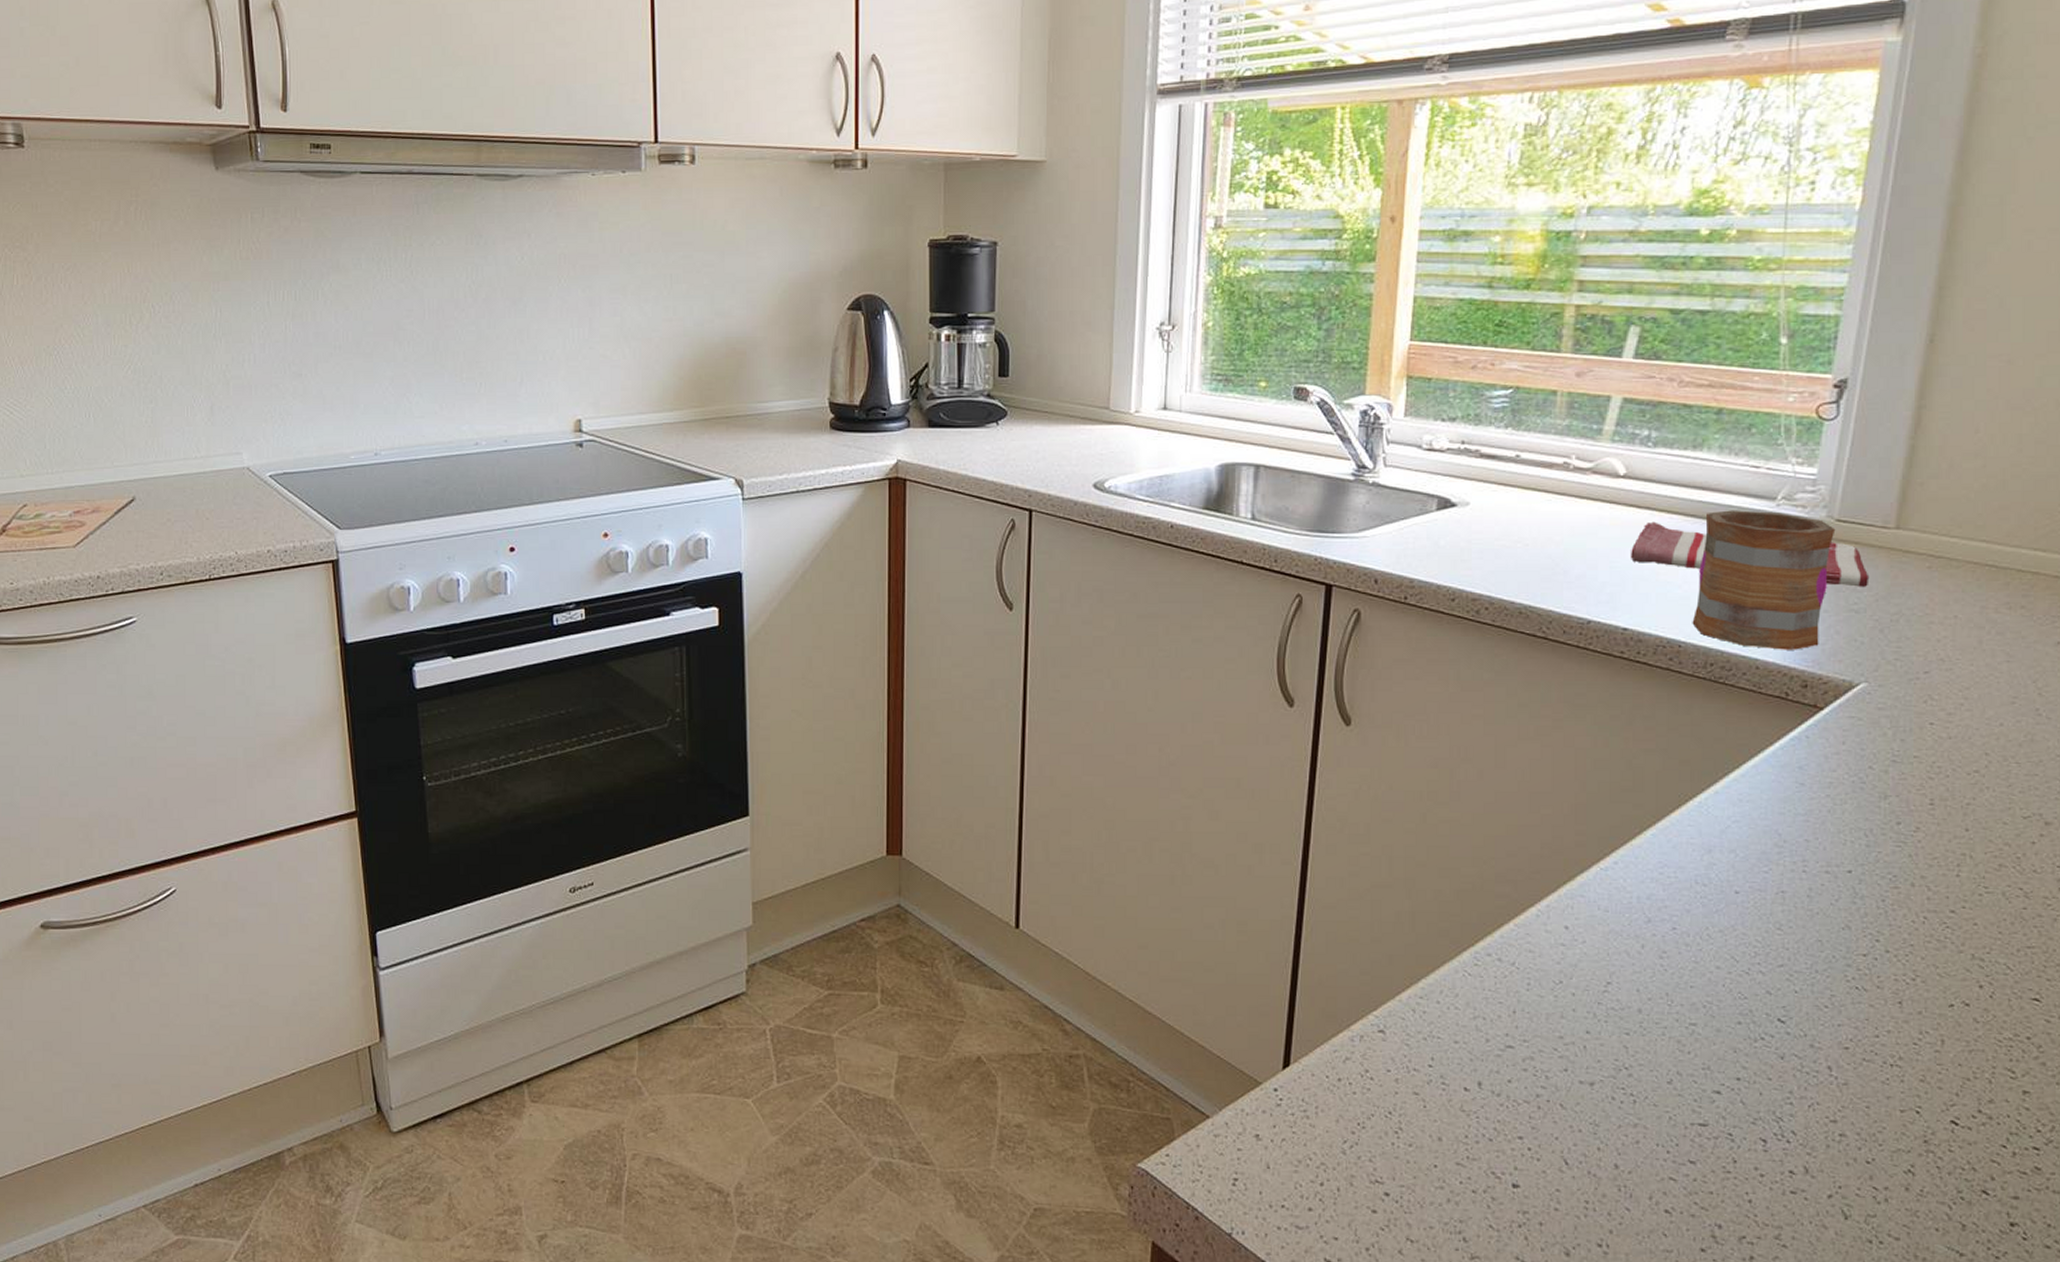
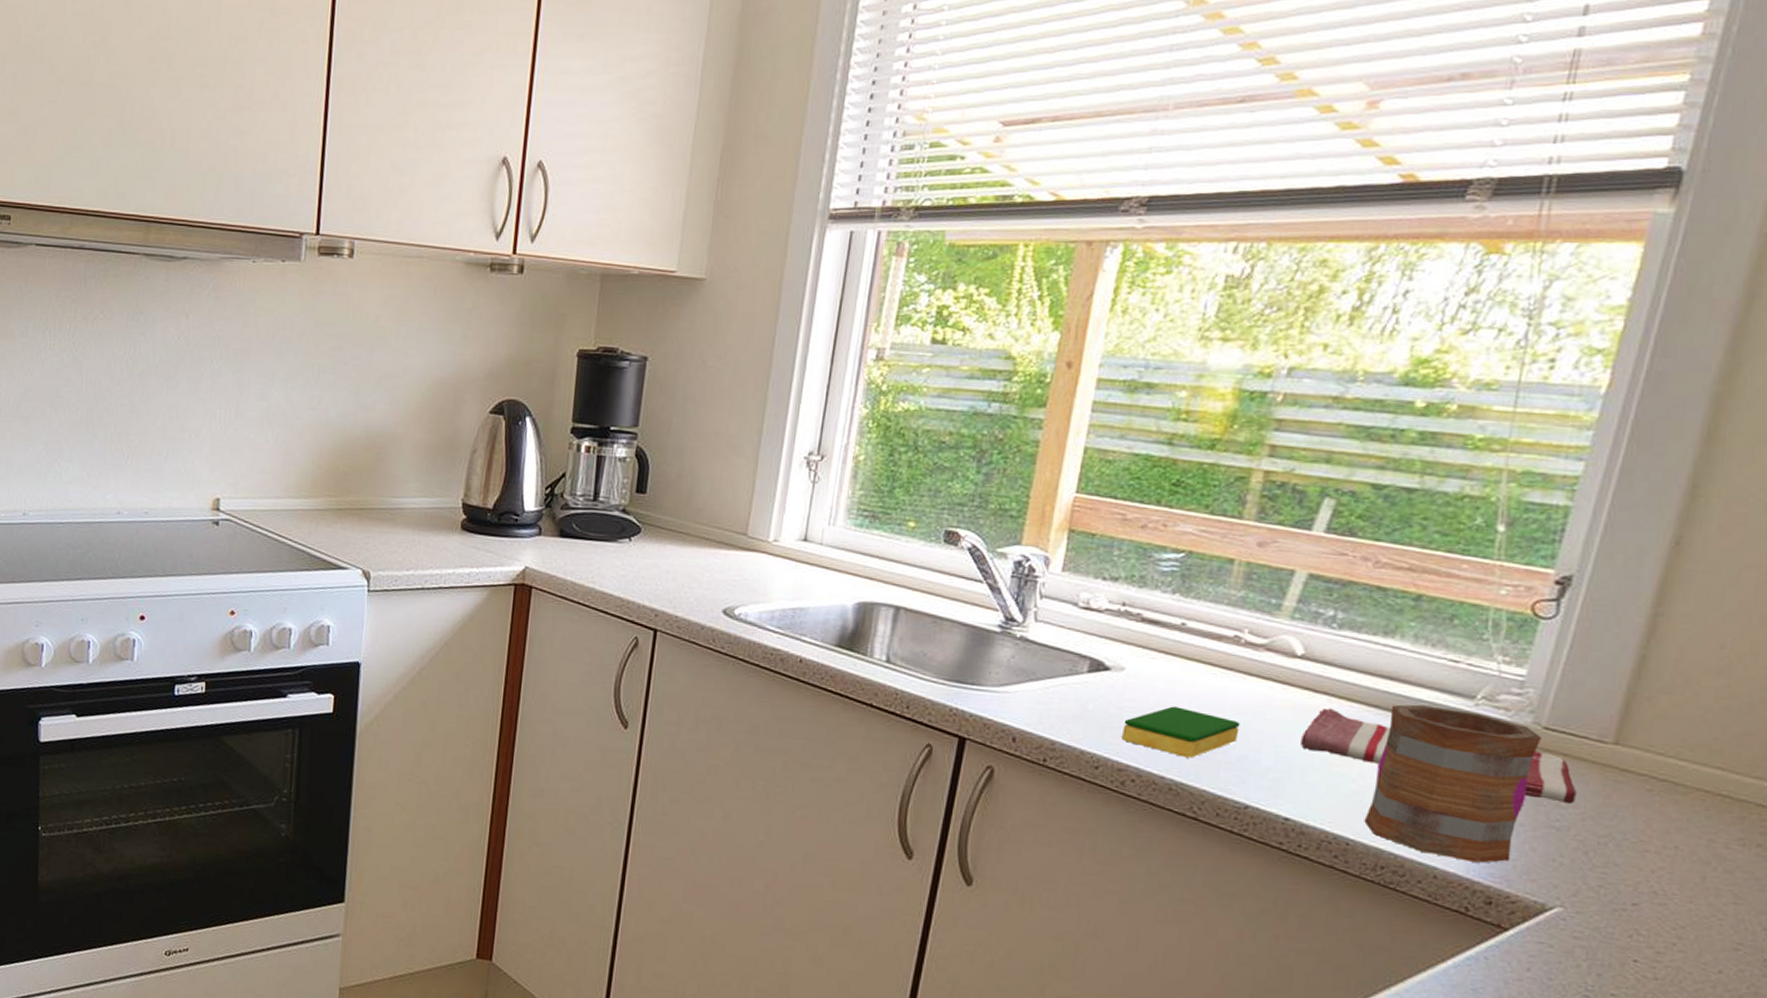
dish sponge: none [1473,534,1576,581] -> present [1122,706,1240,758]

